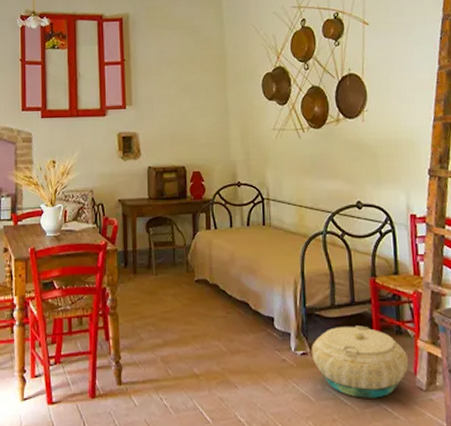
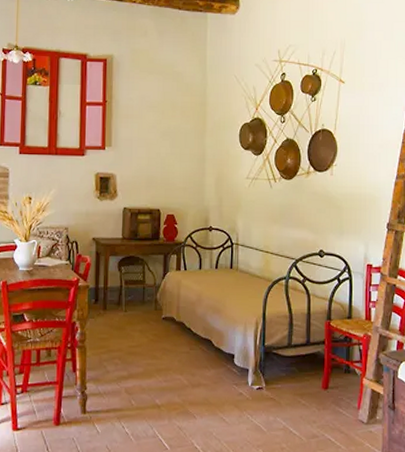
basket: present [311,326,409,398] -> none [266,364,354,430]

